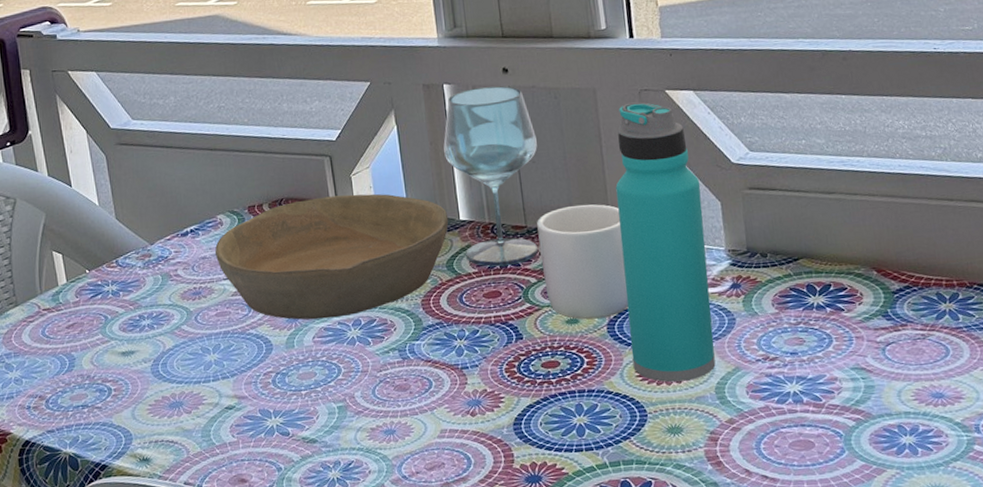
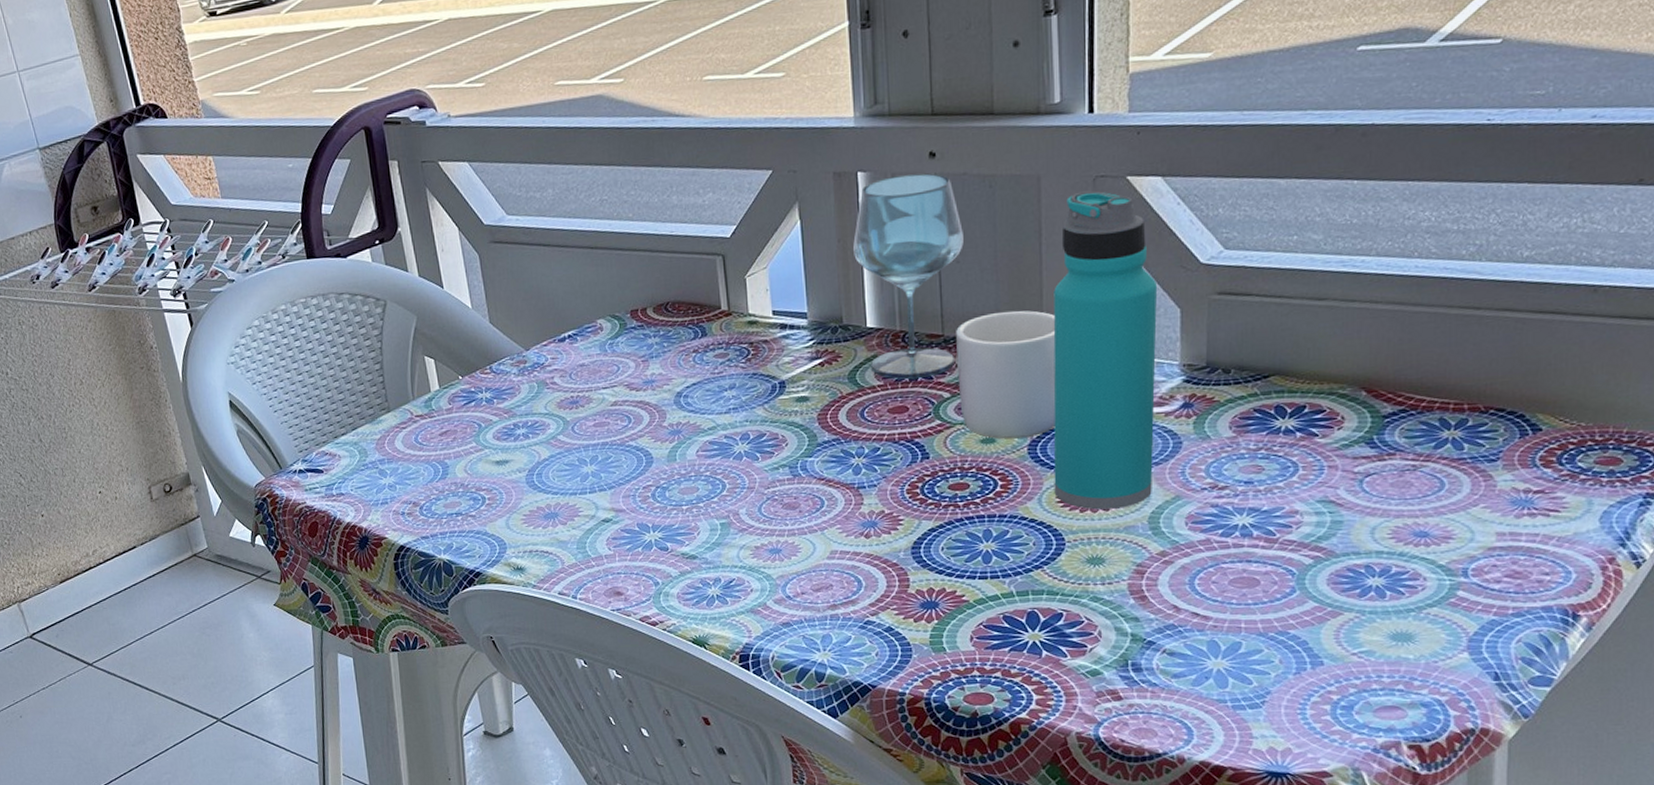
bowl: present [214,193,449,320] -> none [593,297,854,433]

